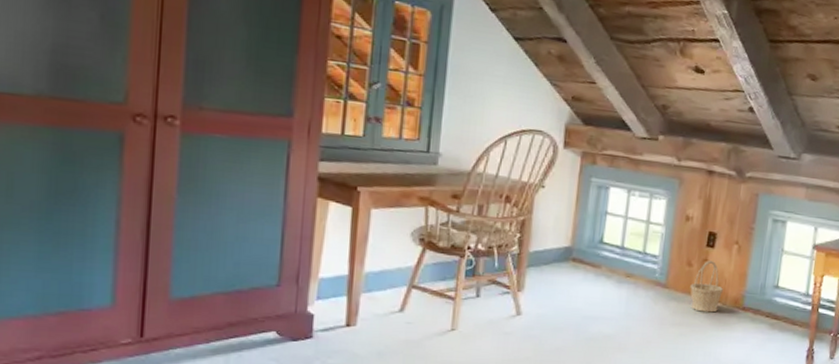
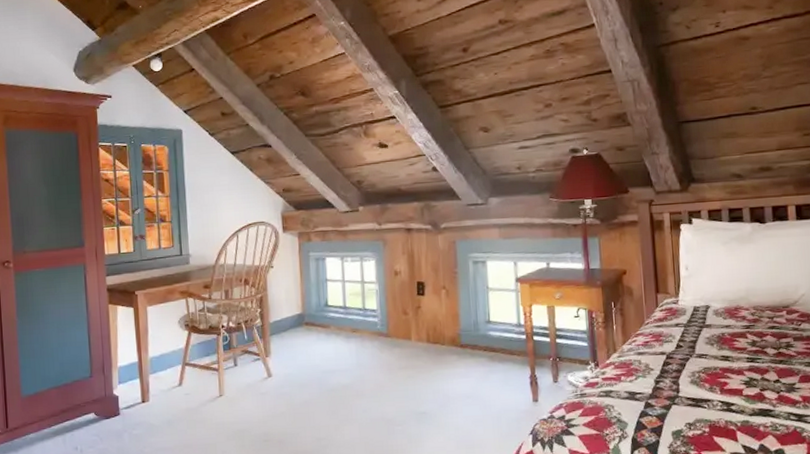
basket: present [690,261,724,313] -> none [409,307,440,354]

